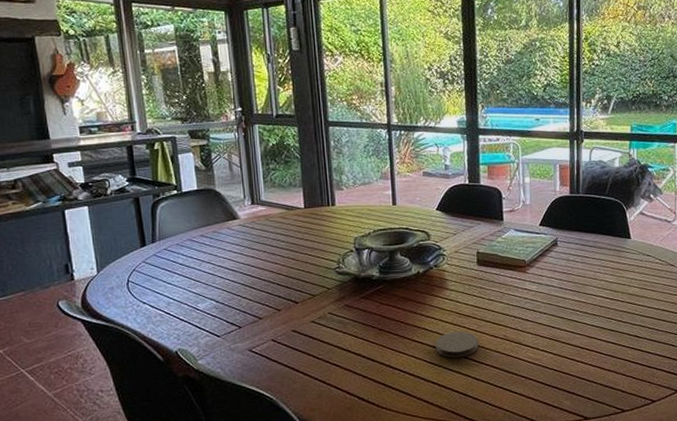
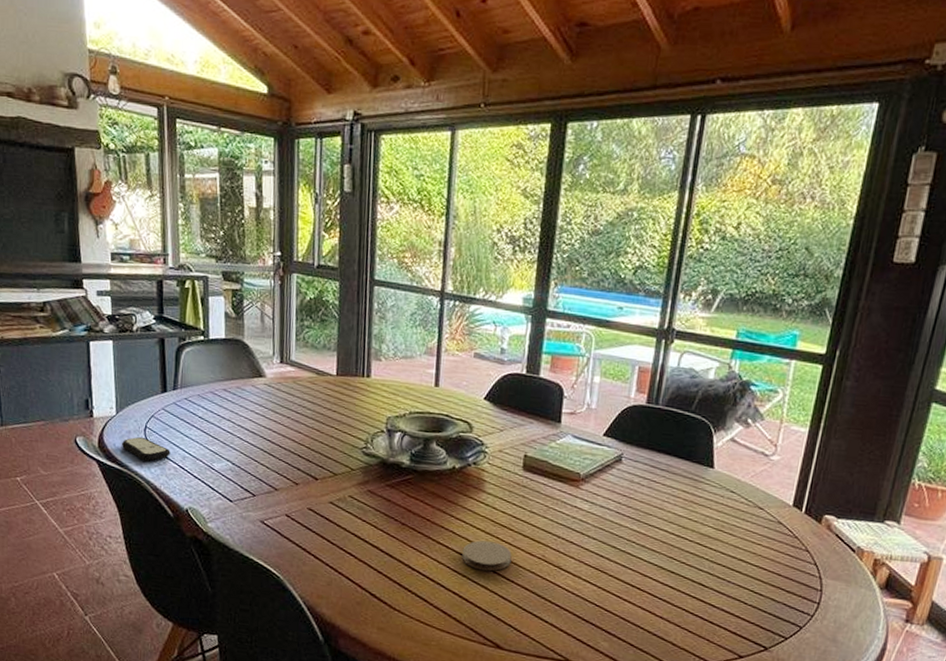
remote control: none [106,291,155,313] -> present [122,437,171,462]

